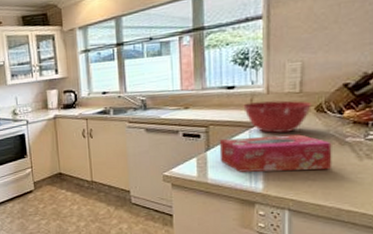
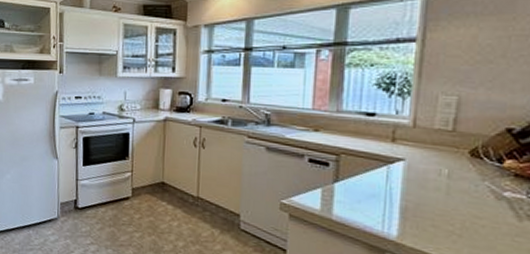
tissue box: present [219,134,332,172] -> none [349,171,486,227]
mixing bowl: present [243,100,311,133] -> none [383,134,465,175]

